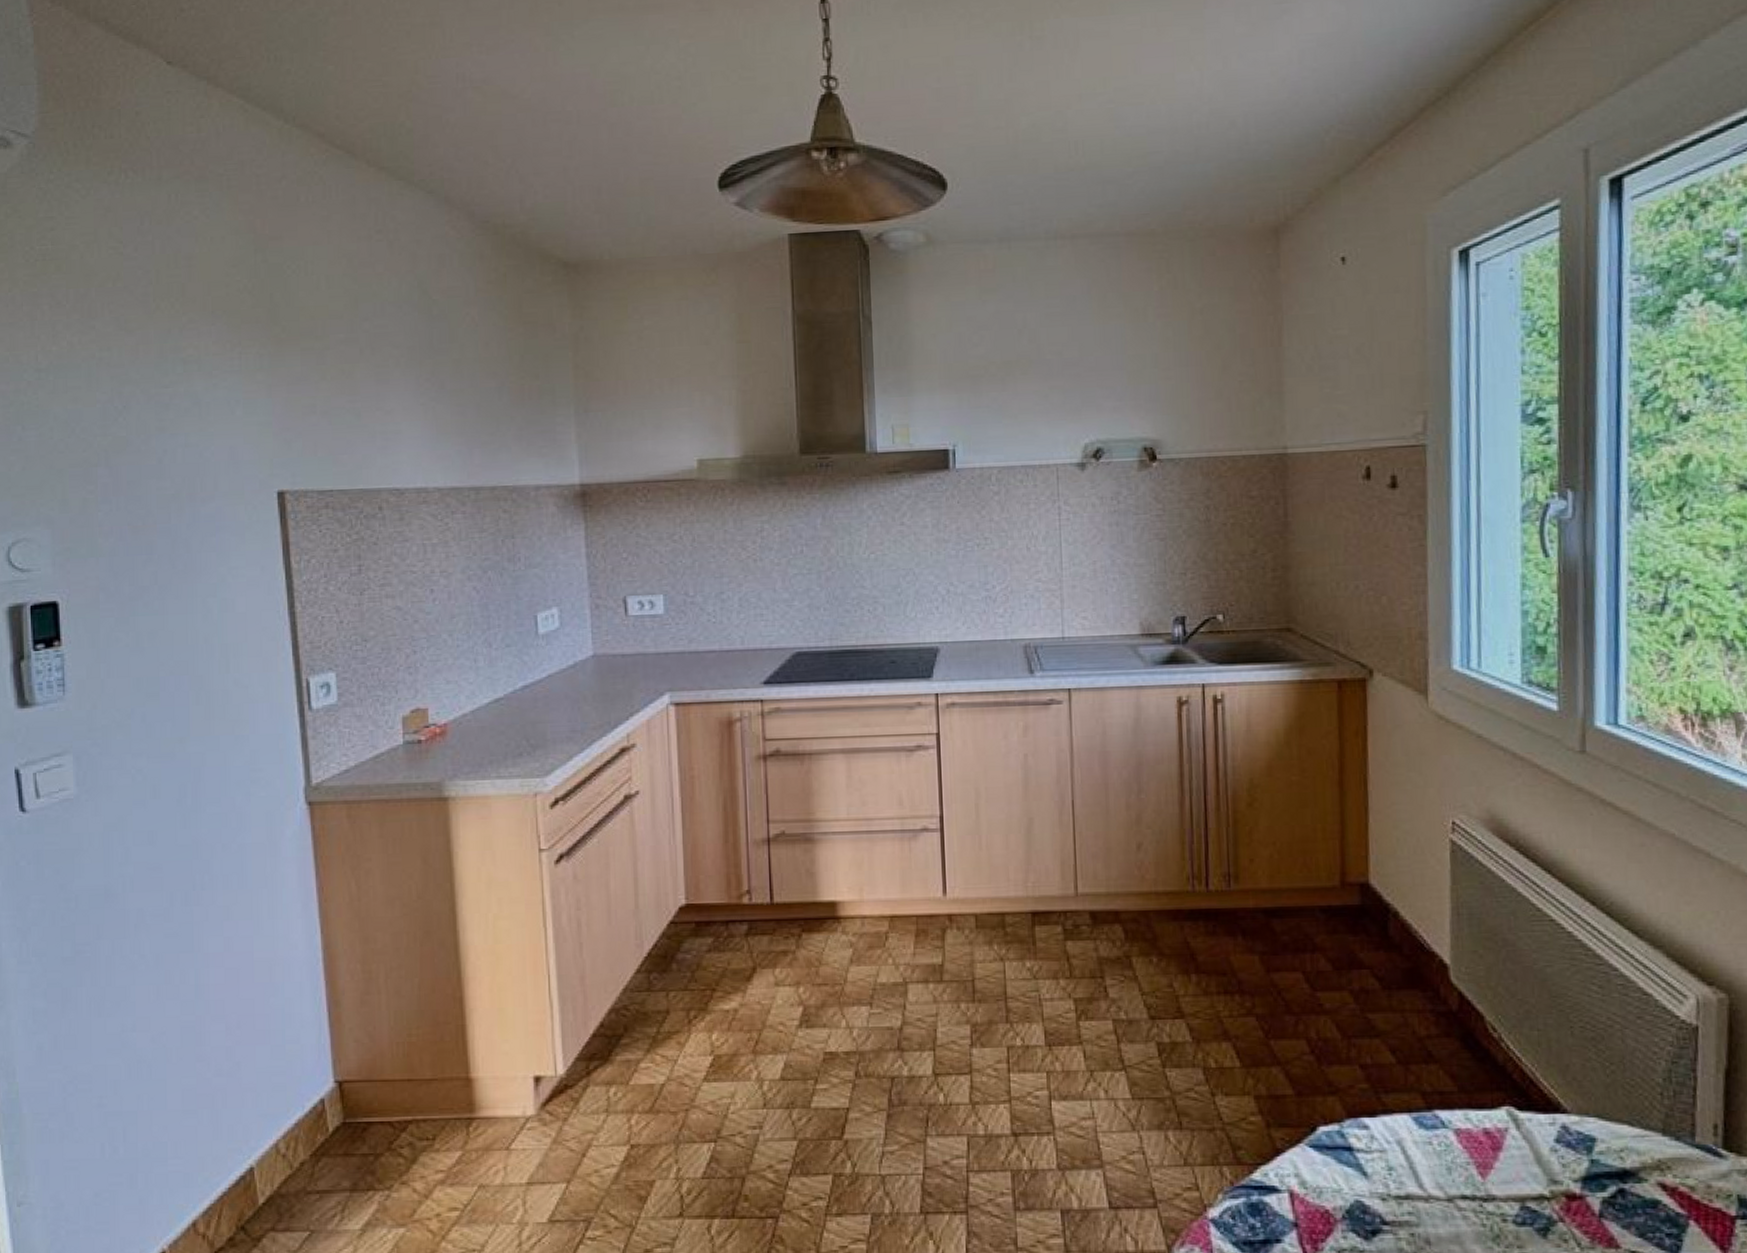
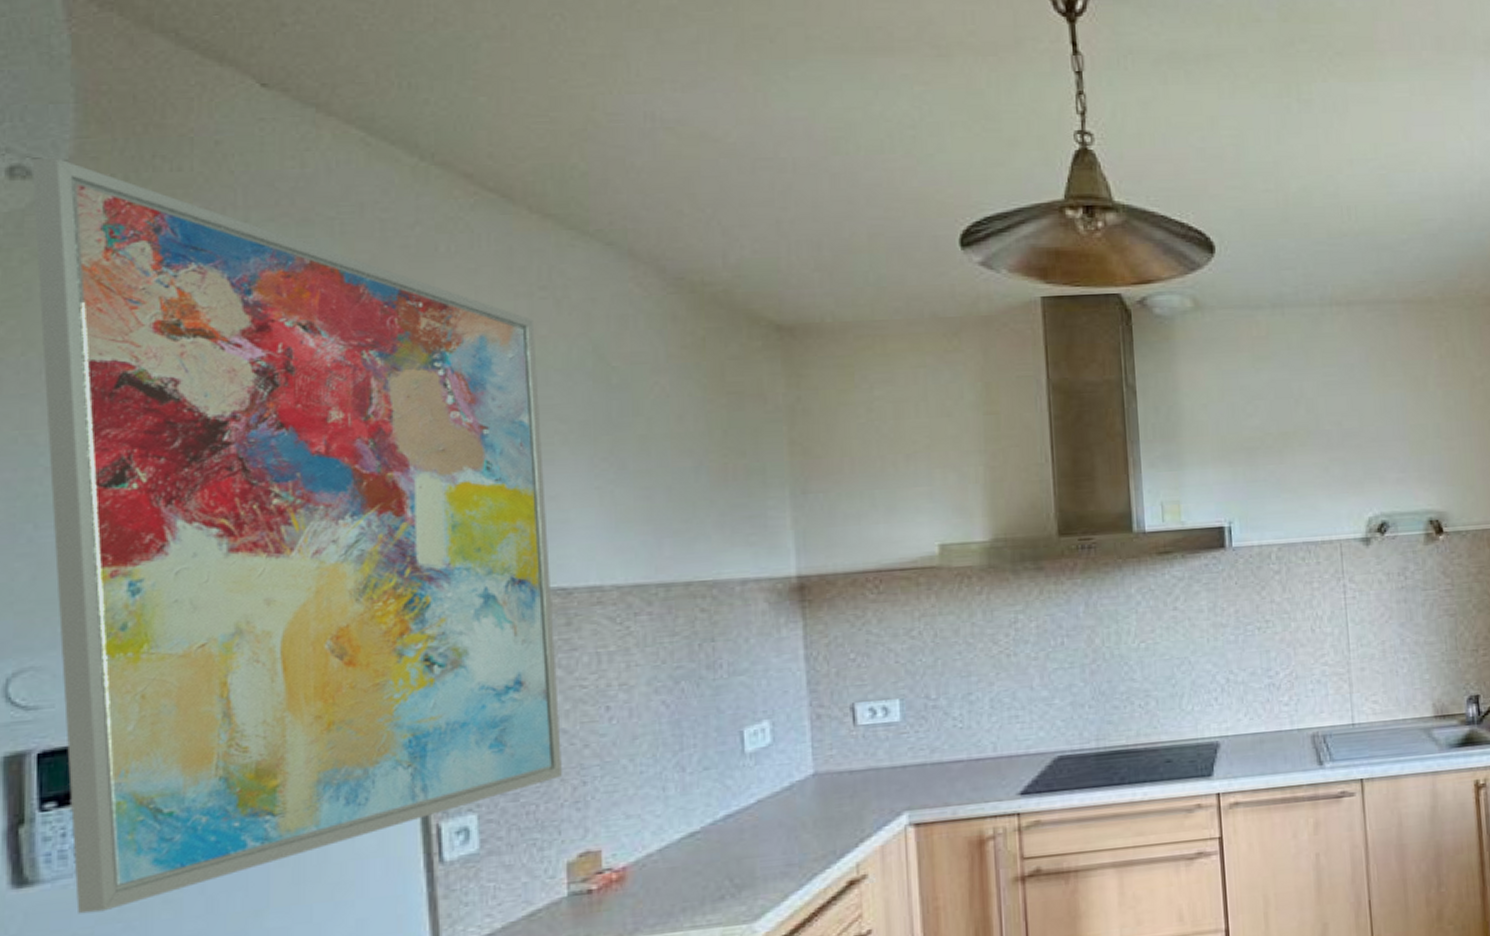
wall art: none [10,129,398,731] -> present [31,157,562,914]

